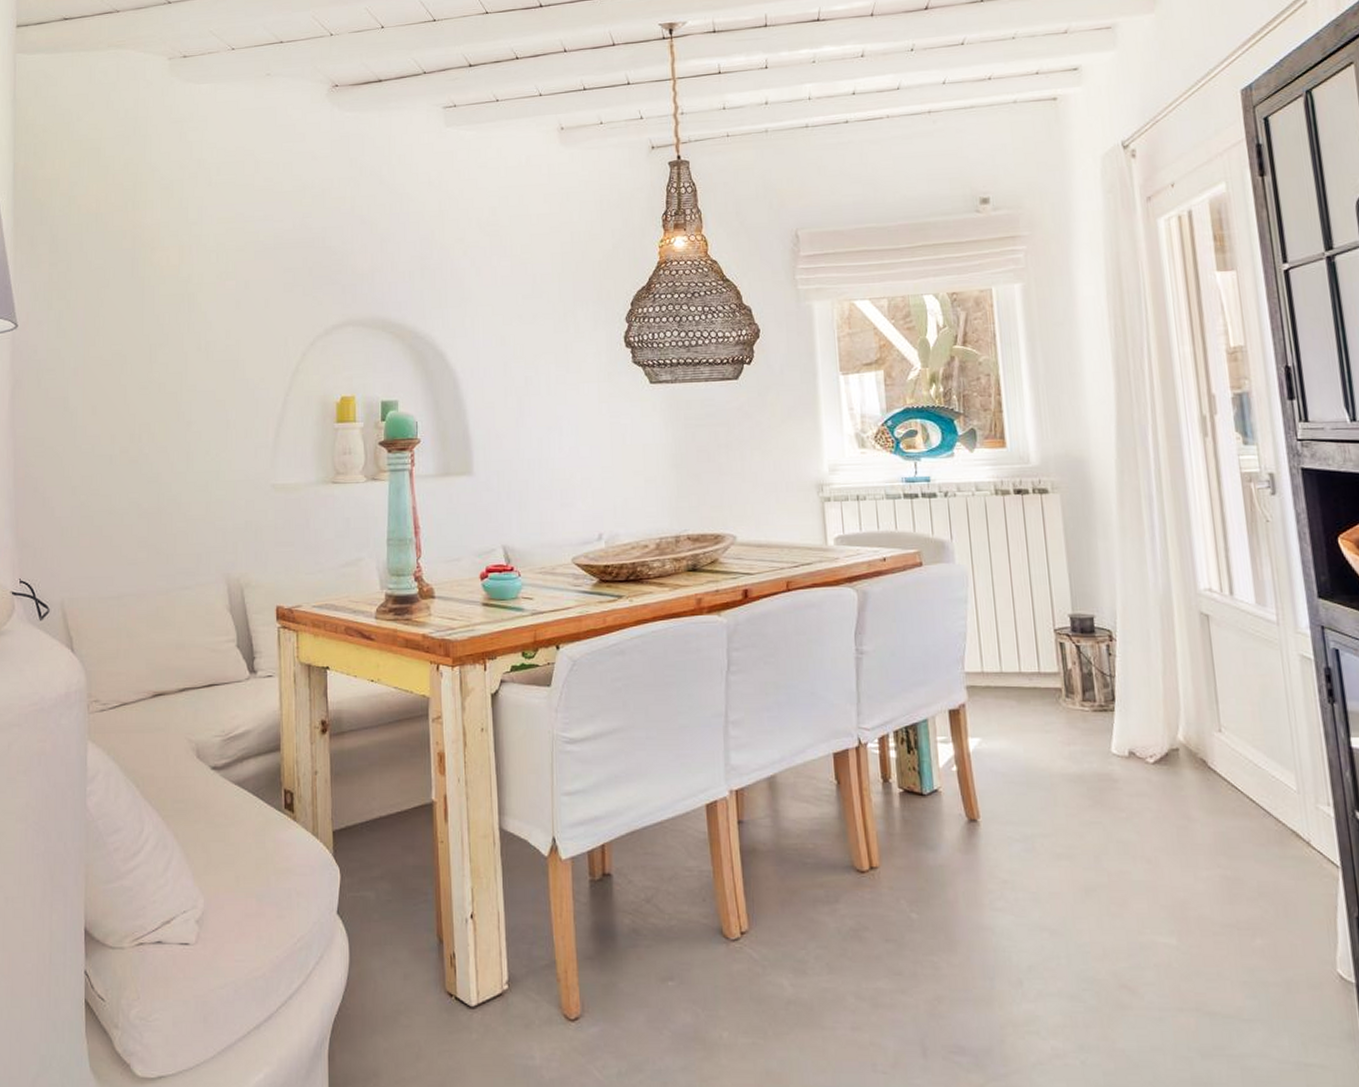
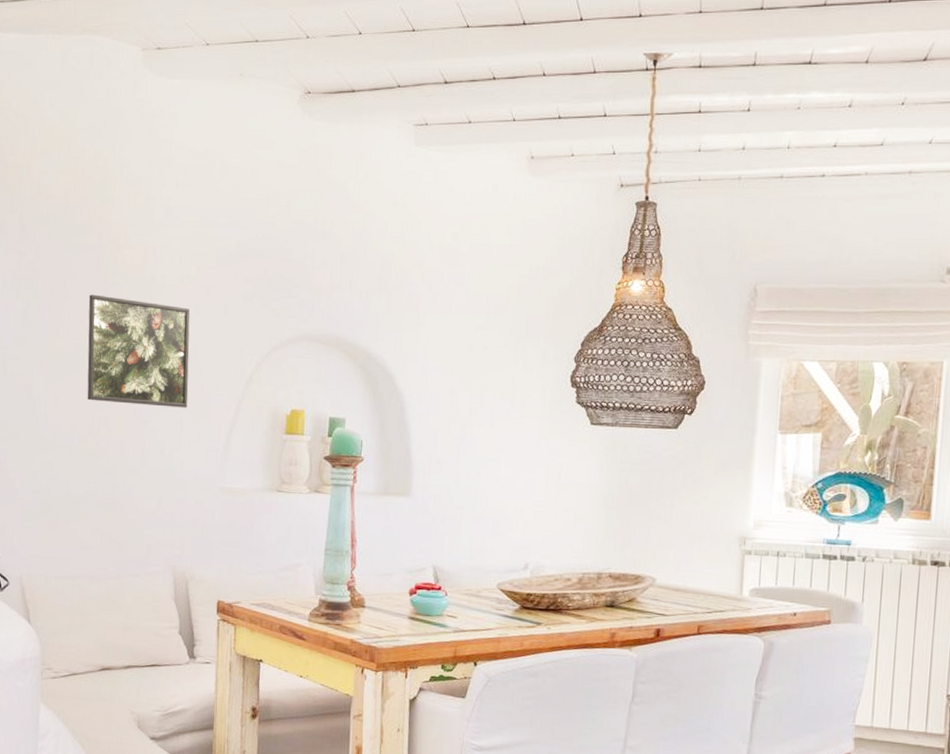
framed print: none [124,298,233,408] -> present [87,294,190,408]

